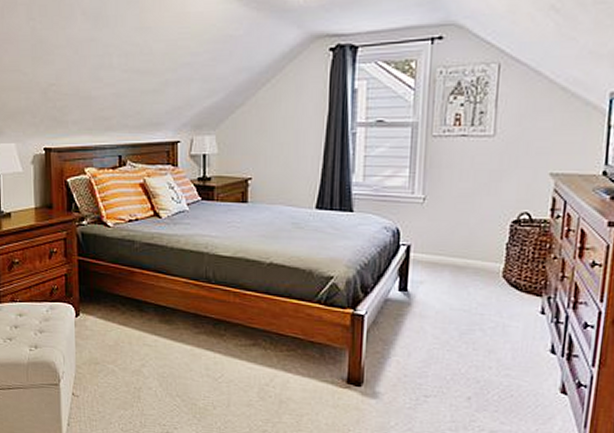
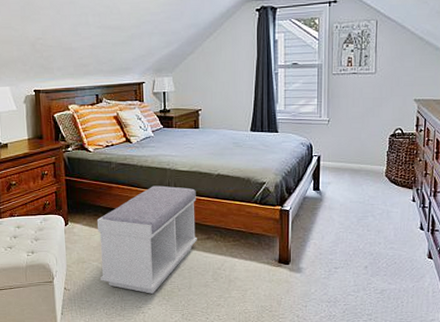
bench: none [114,273,241,410] -> present [96,185,197,294]

